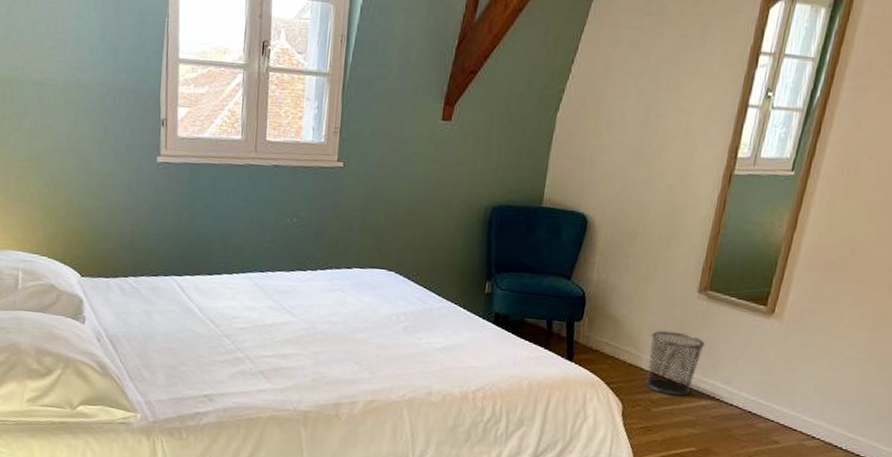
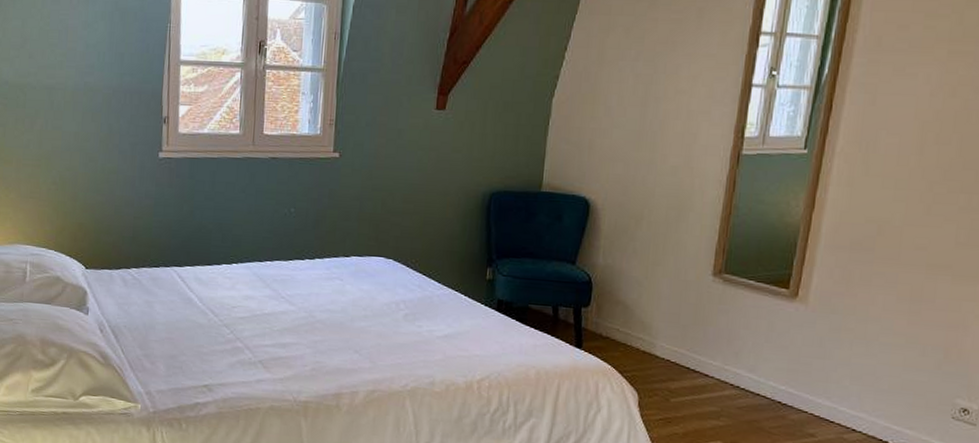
waste bin: present [645,330,706,396] -> none [662,315,725,385]

